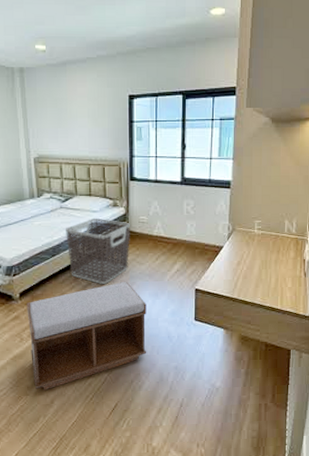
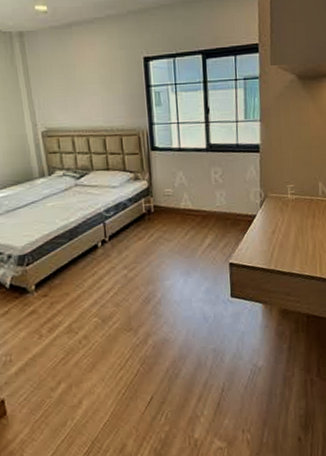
bench: present [26,282,147,391] -> none [43,262,182,391]
clothes hamper: present [66,217,130,284] -> none [83,193,156,267]

